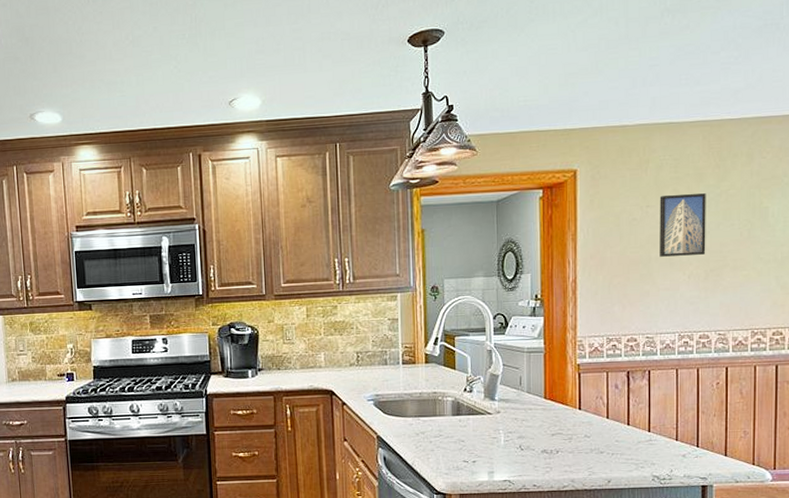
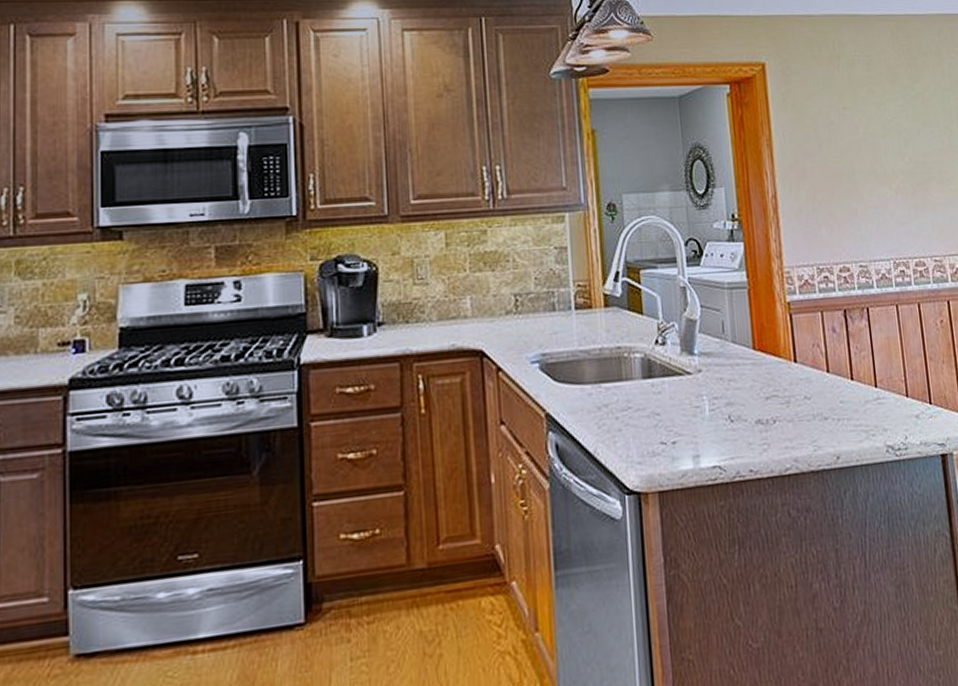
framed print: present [659,193,706,257] -> none [855,95,910,168]

